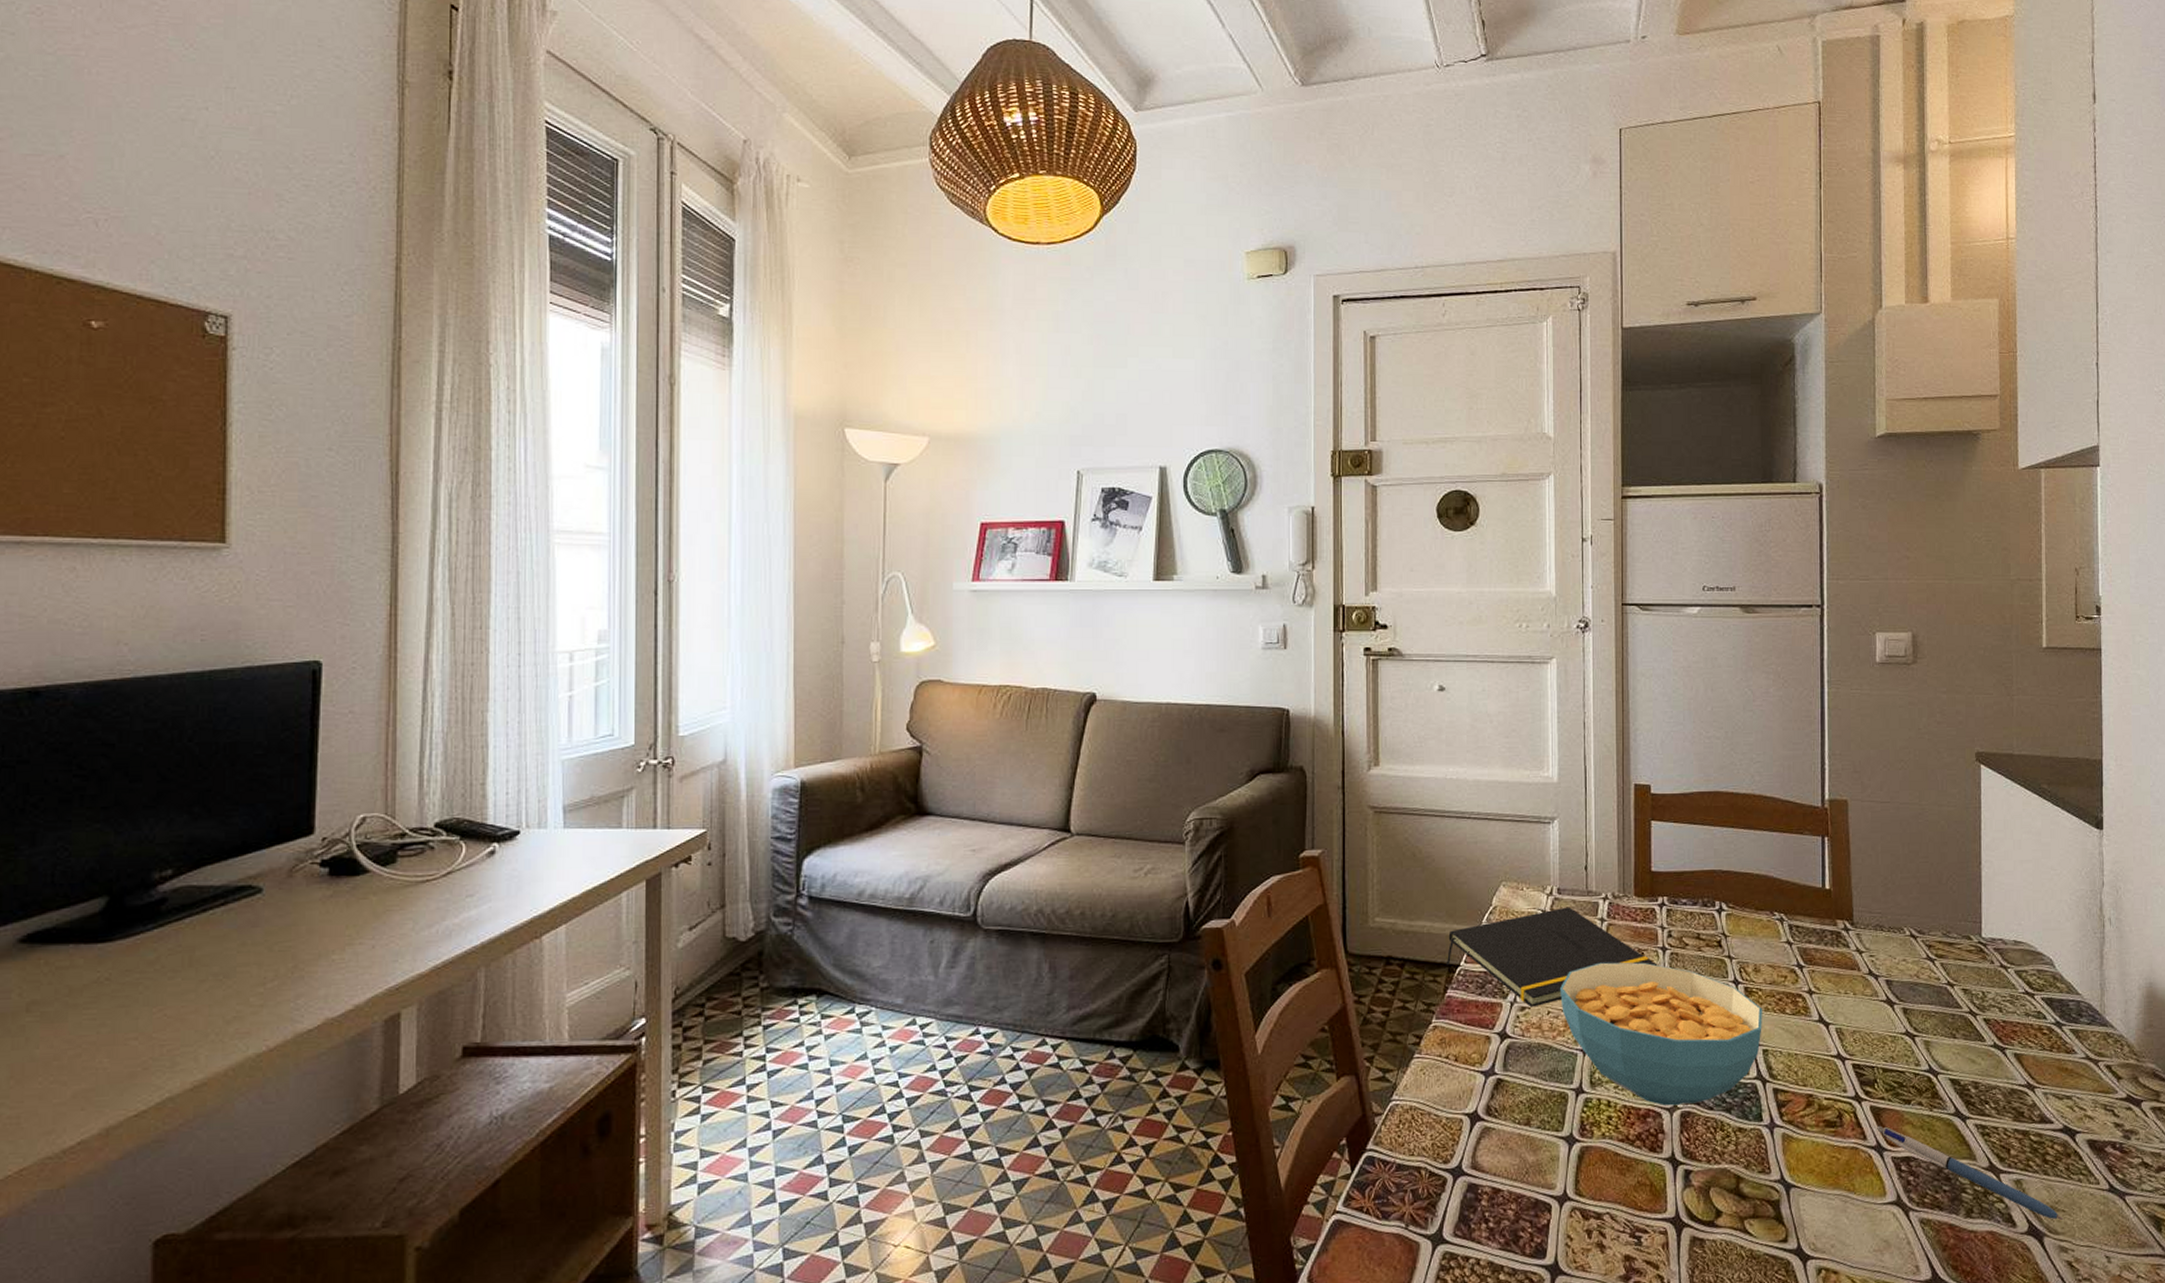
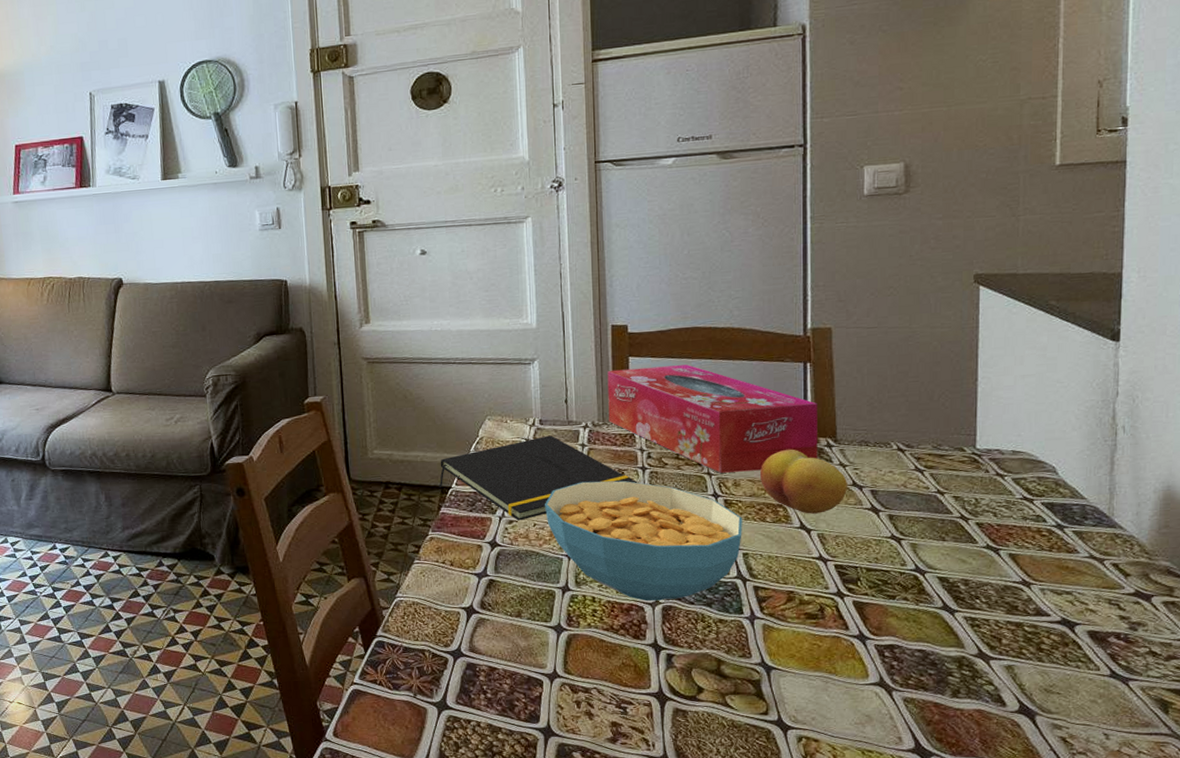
tissue box: none [1629,832,1835,957] -> present [607,364,818,473]
fruit: none [1780,931,1864,1006] -> present [760,449,847,514]
pen: present [1877,1126,2064,1221] -> none [860,618,1058,702]

